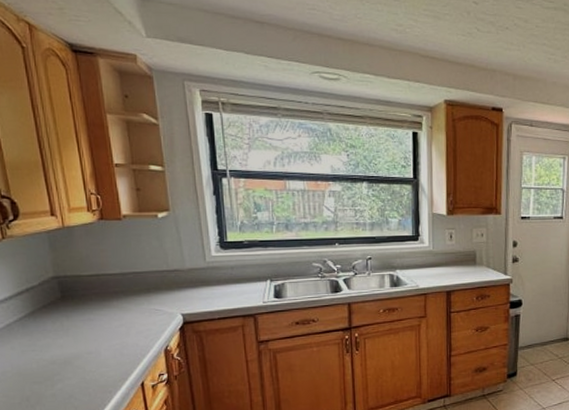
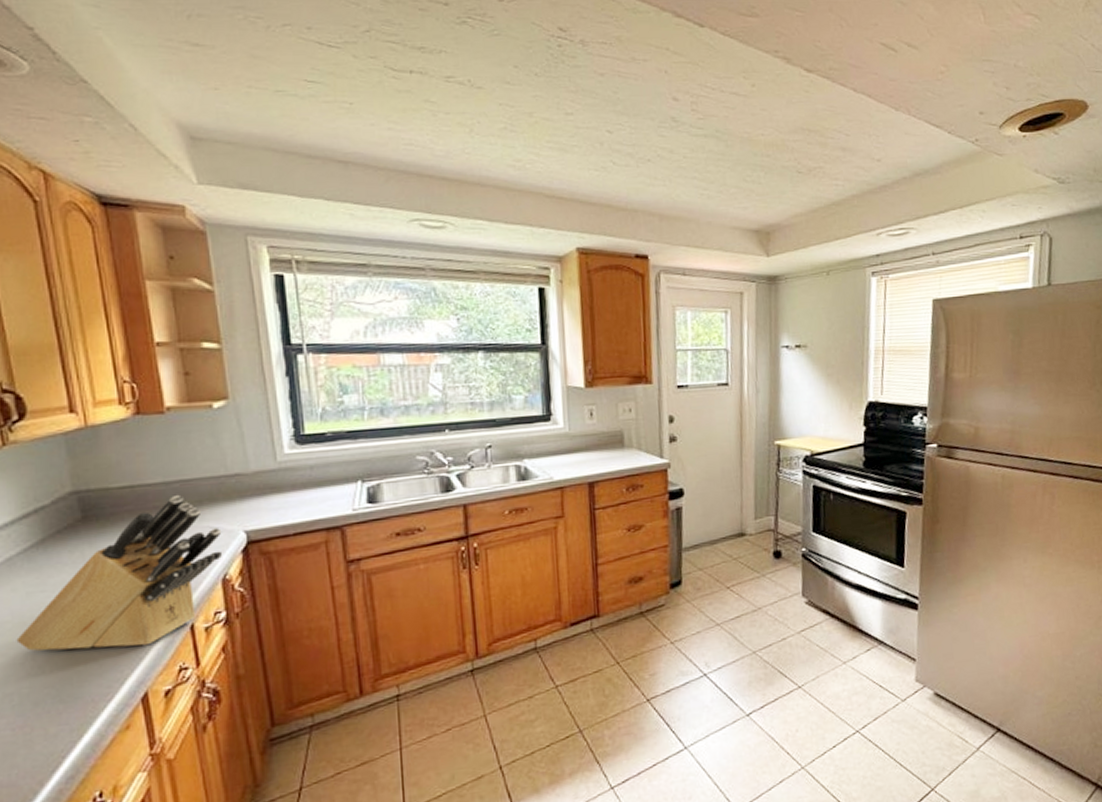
knife block: none [15,283,165,396] -> present [16,494,222,651]

